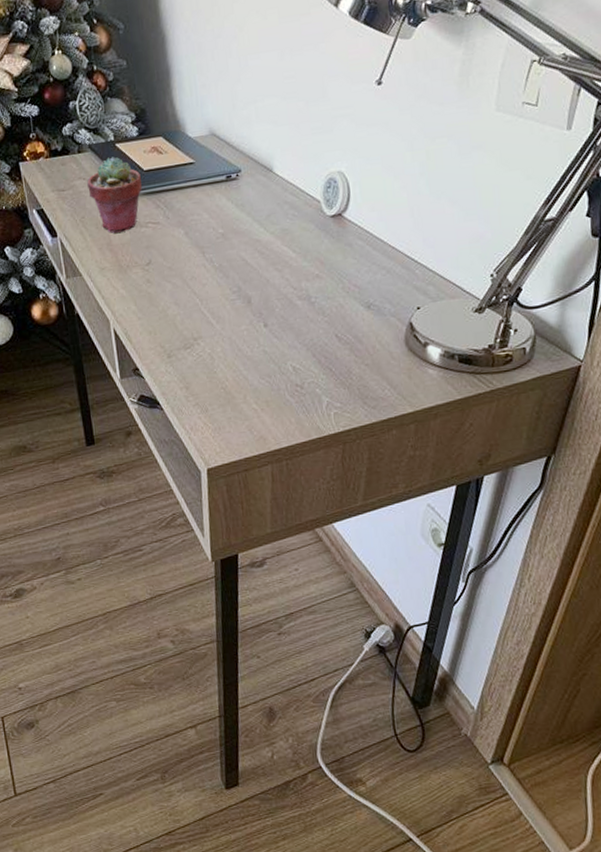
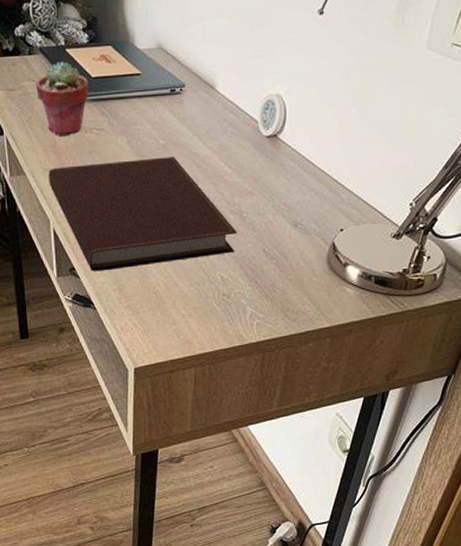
notebook: none [105,245,306,371] -> present [48,157,237,272]

